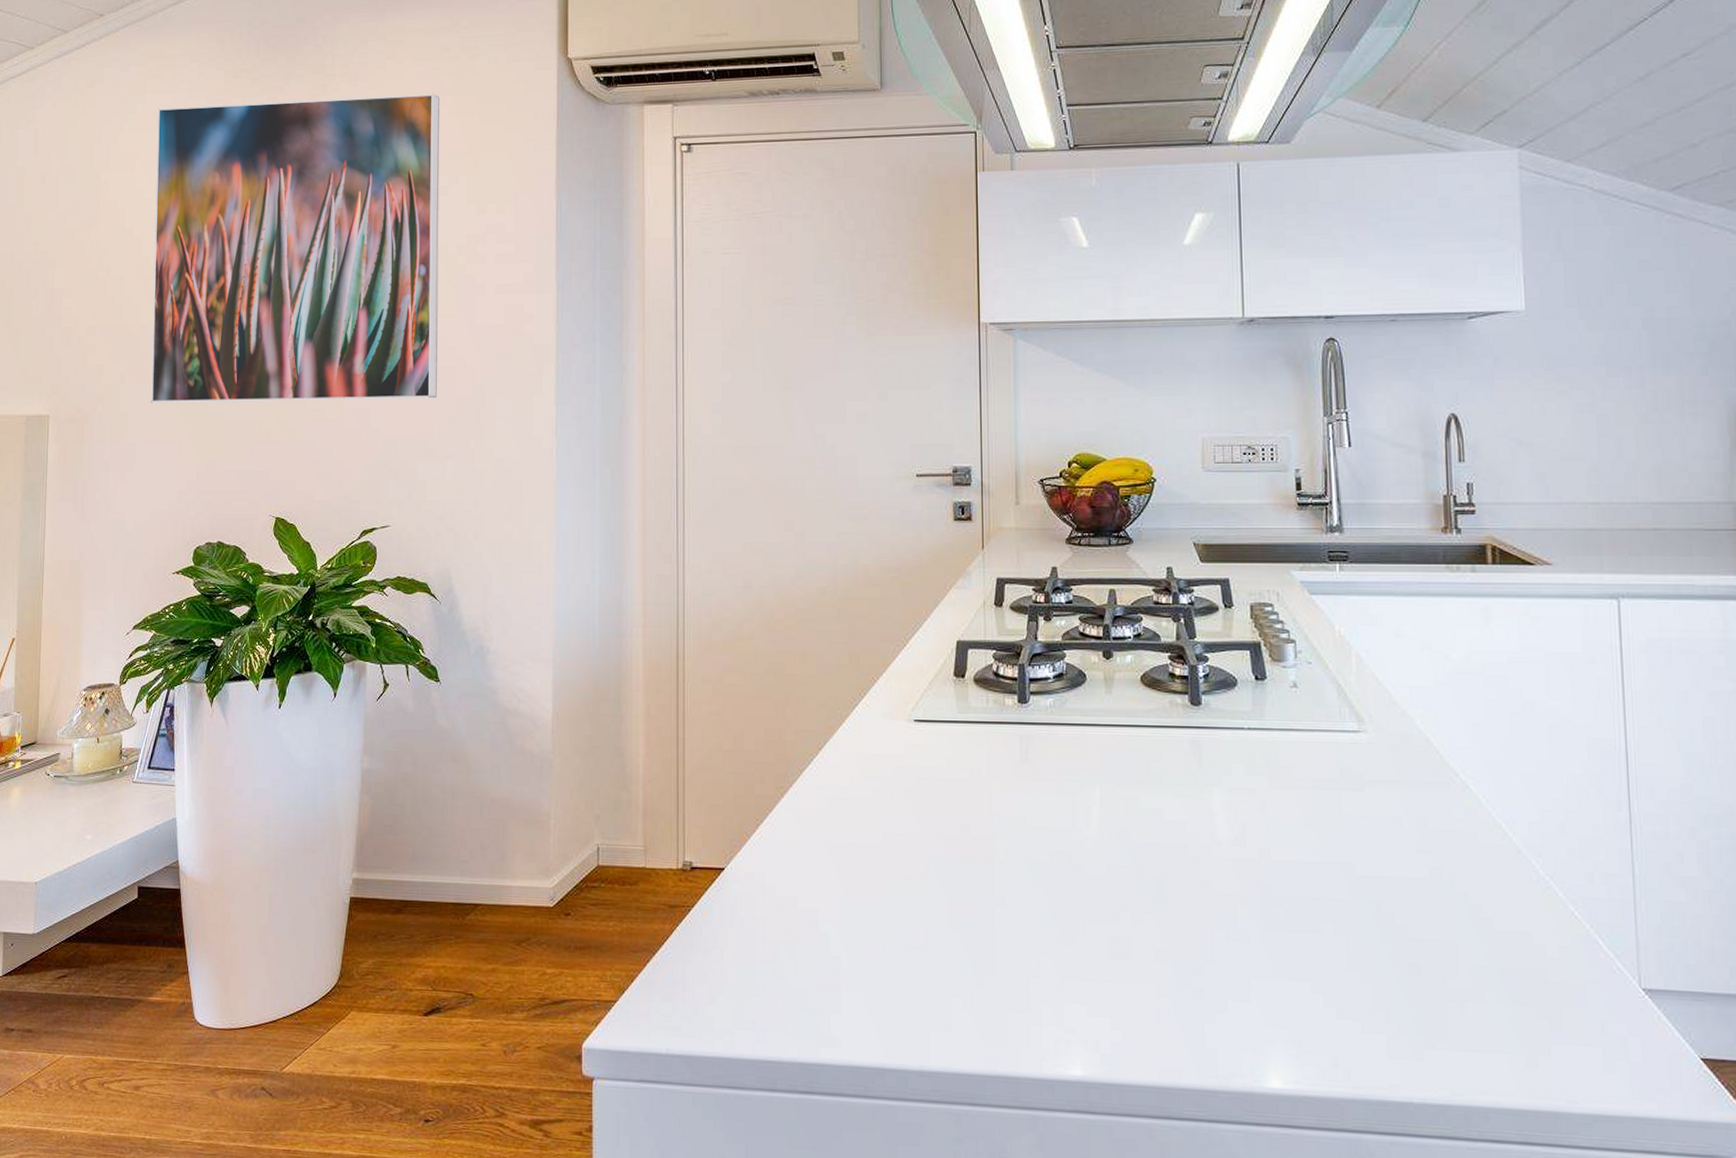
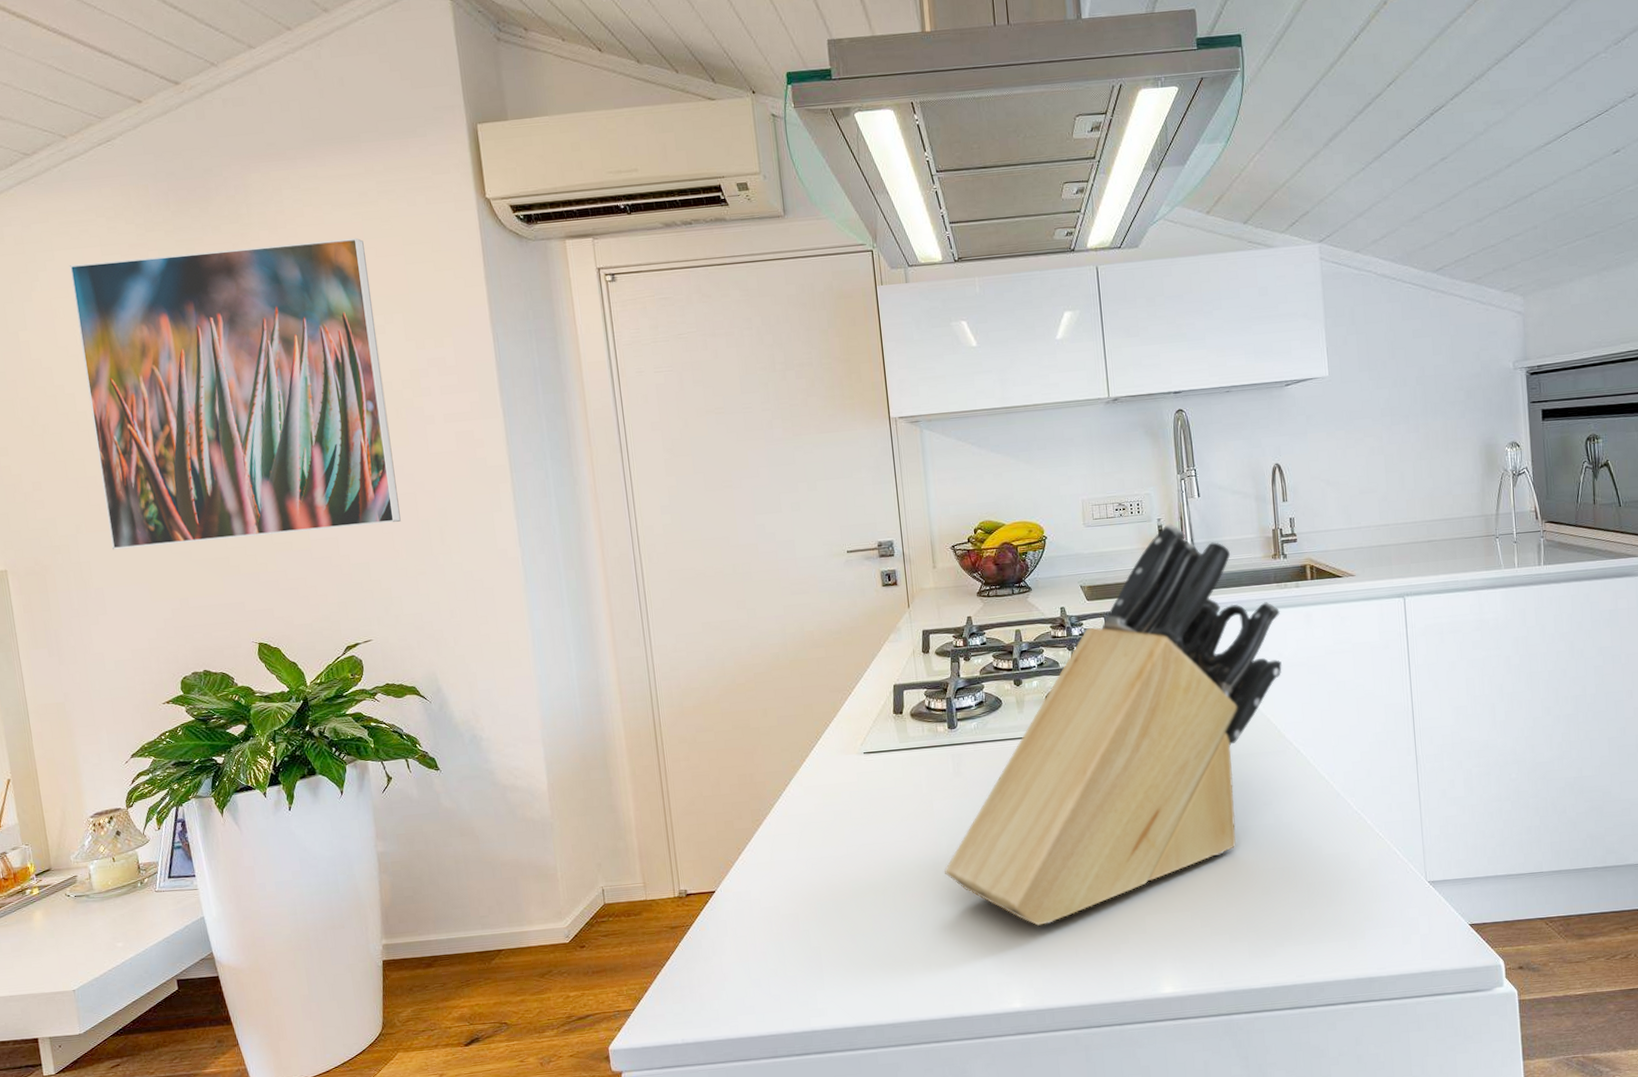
knife block: none [999,476,1450,971] -> present [944,523,1282,926]

